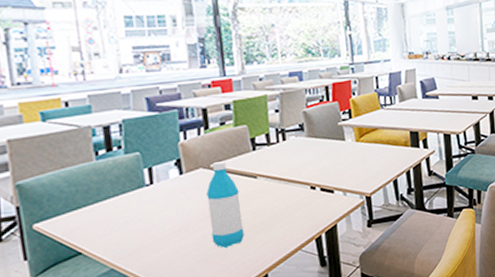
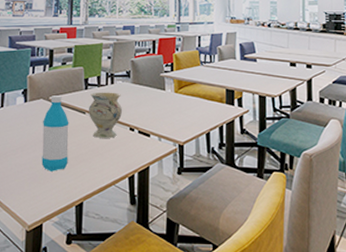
vase: none [260,150,300,203] -> present [89,92,122,138]

